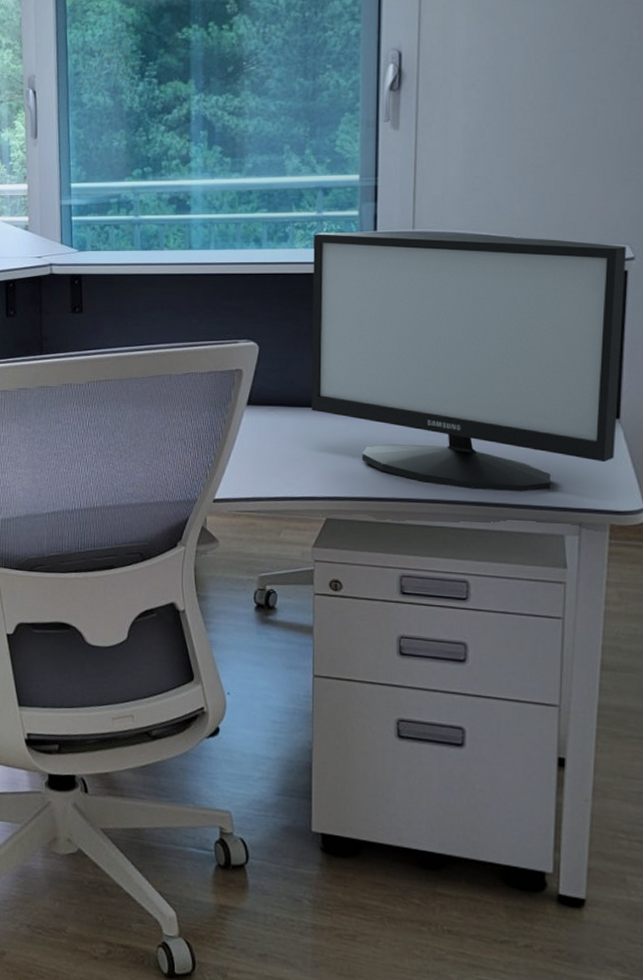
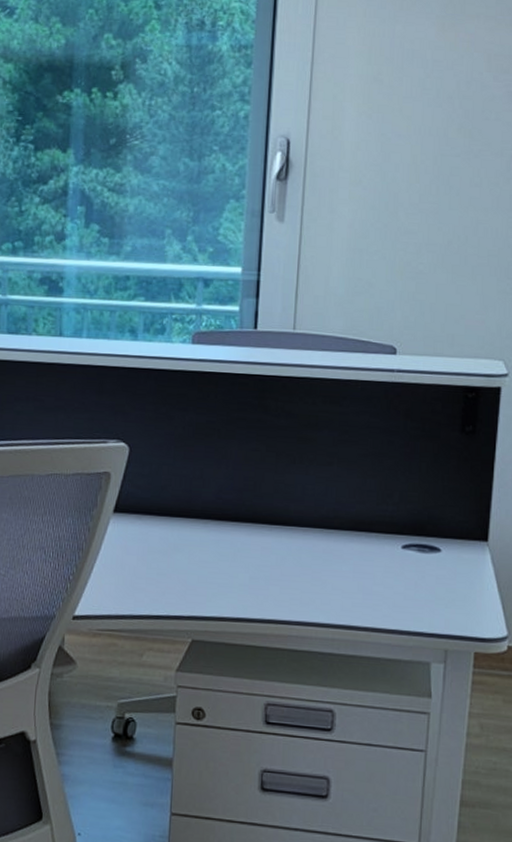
monitor: present [311,232,626,493] -> none [181,327,501,616]

